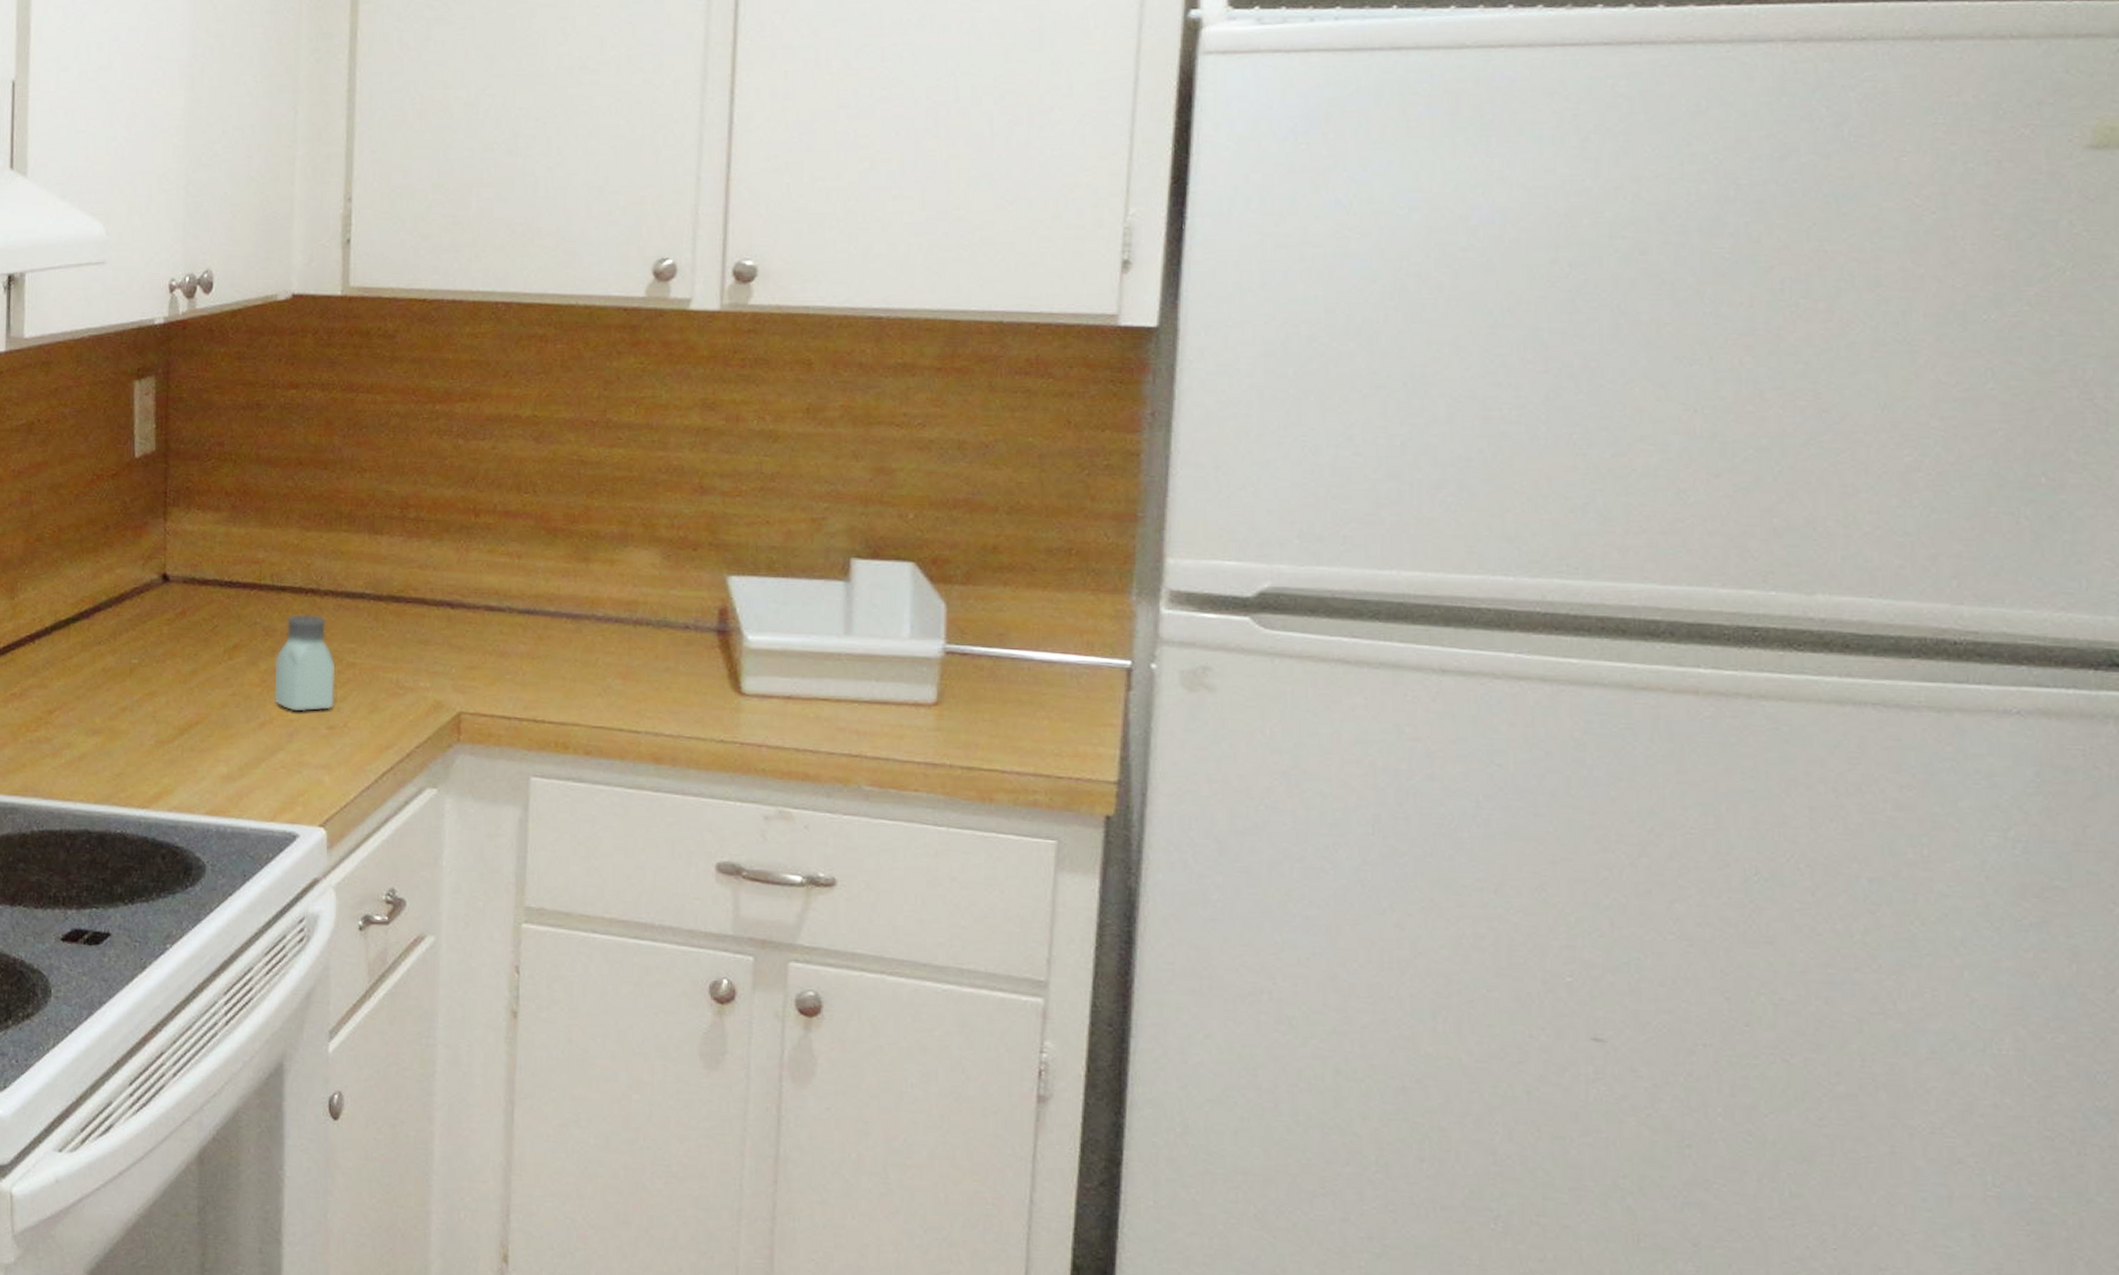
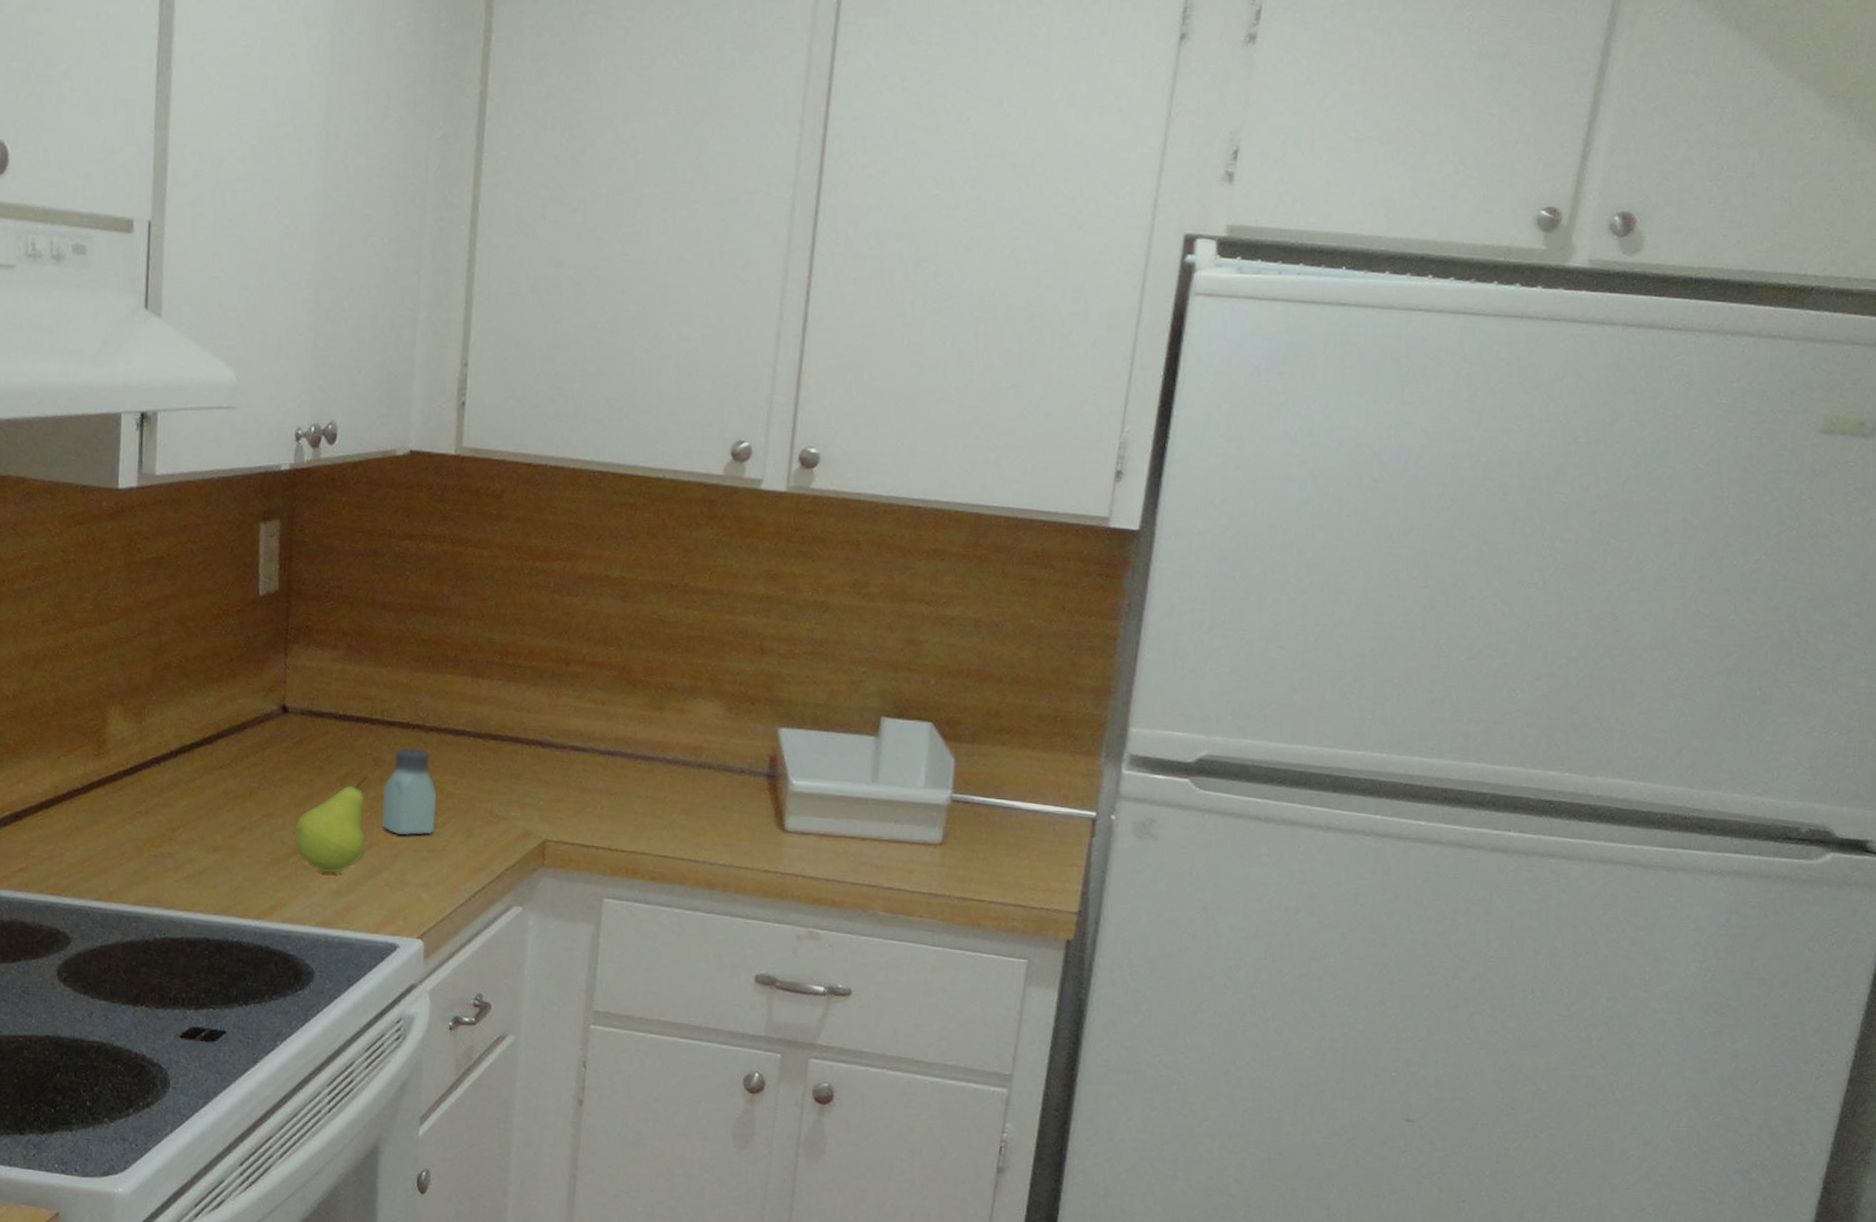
fruit: none [179,647,258,756] -> present [294,776,368,874]

